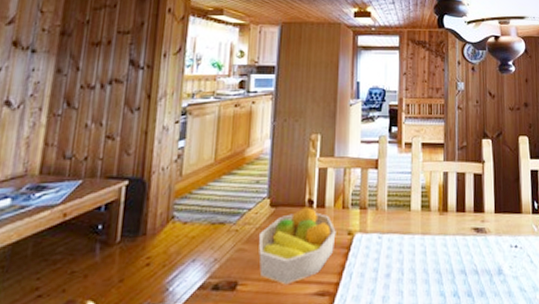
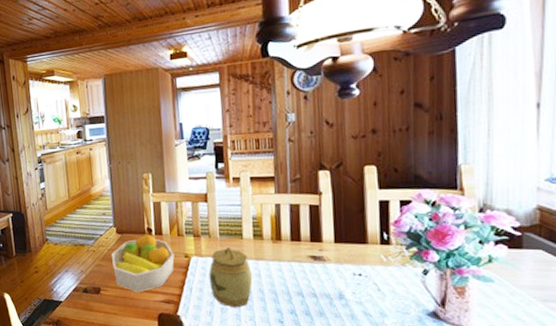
jar: none [372,220,418,295] -> present [209,246,253,308]

